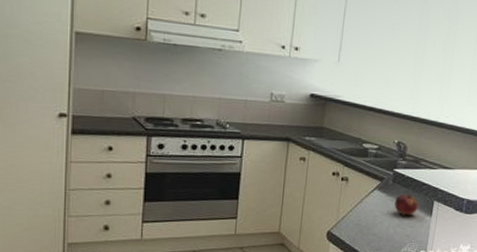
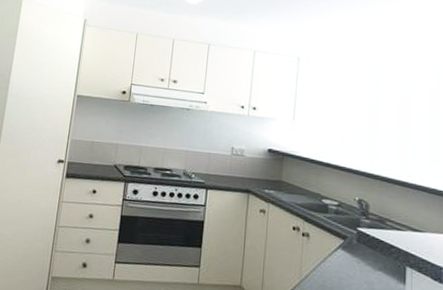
fruit: present [394,194,418,215] -> none [361,256,388,281]

